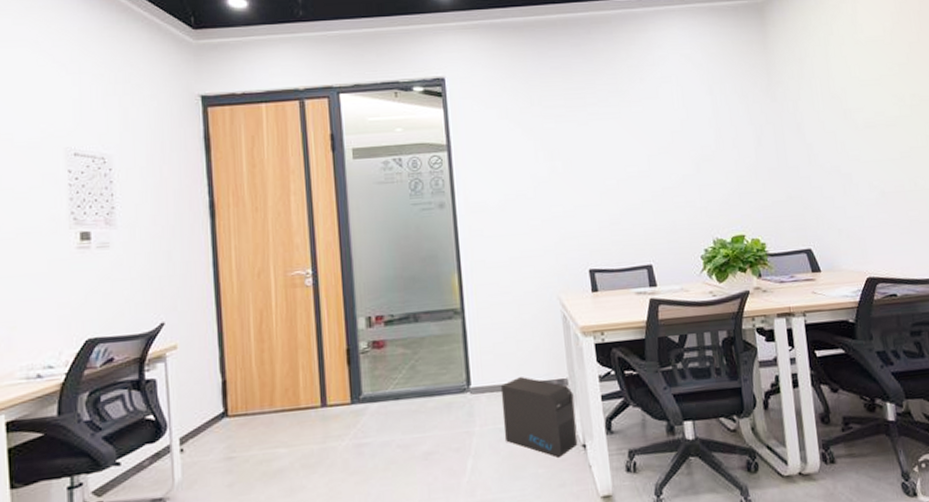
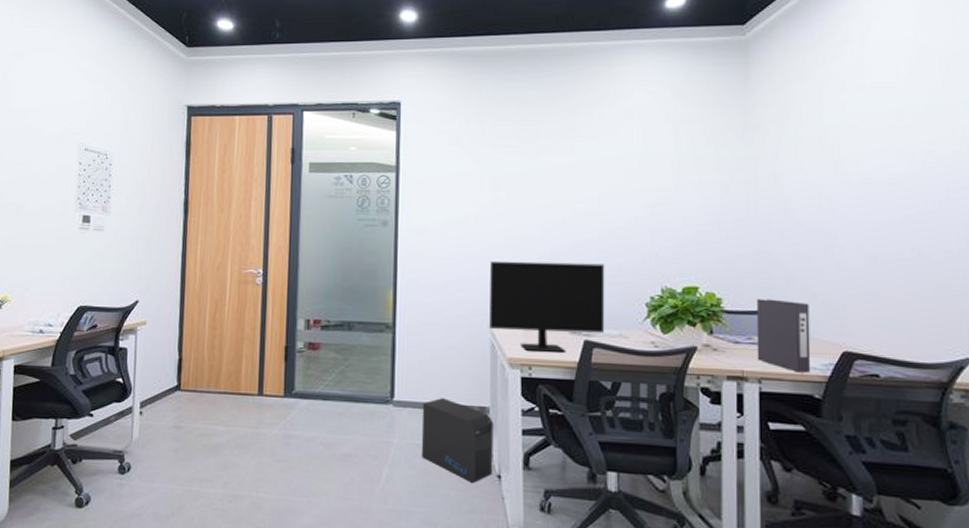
monitor: none [553,223,668,317] -> present [489,260,605,353]
binder: none [794,238,844,302] -> present [756,298,811,373]

